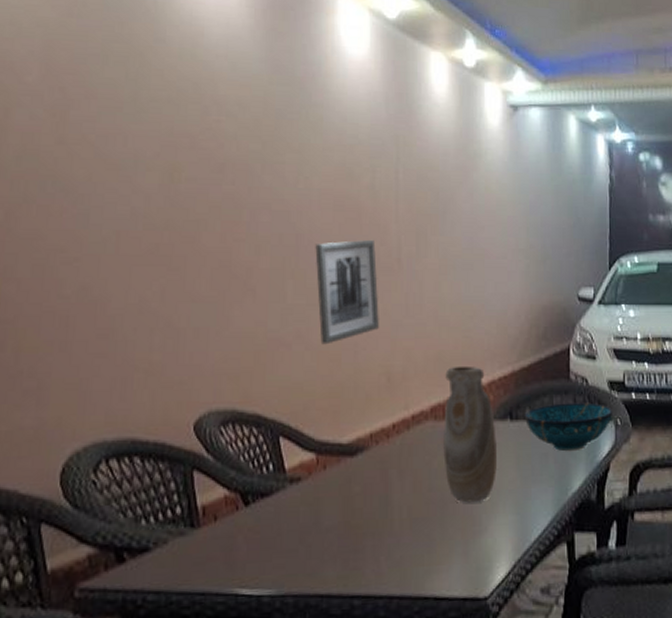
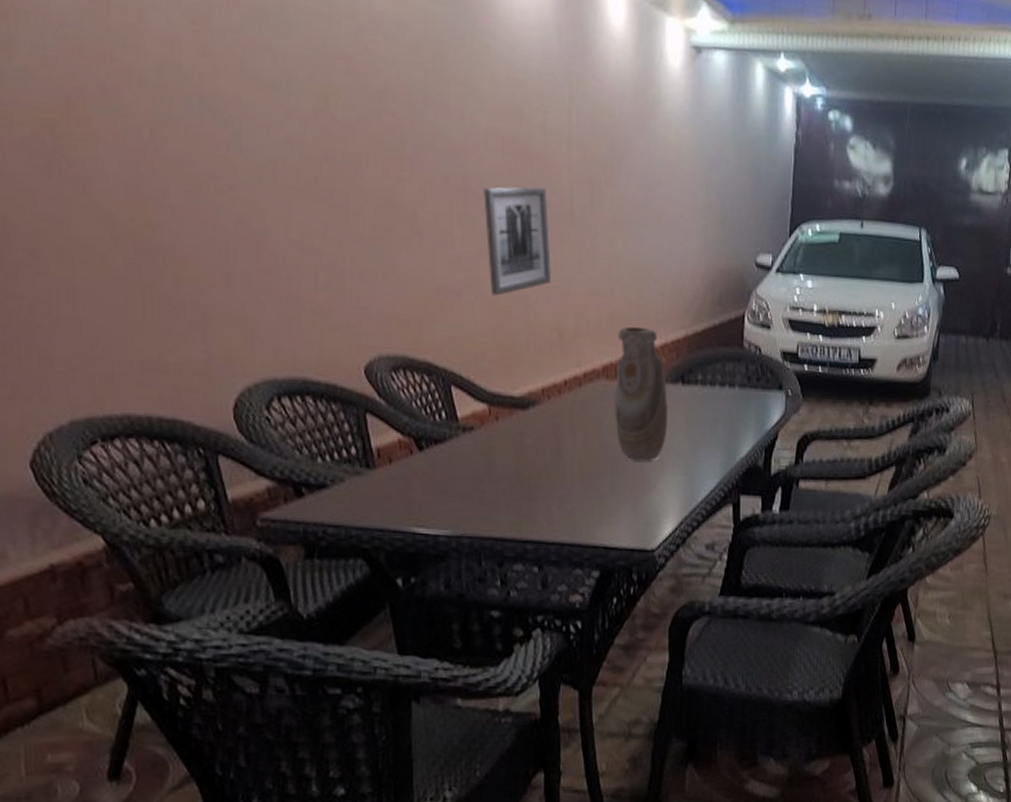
decorative bowl: present [524,402,613,452] -> none [695,370,785,419]

